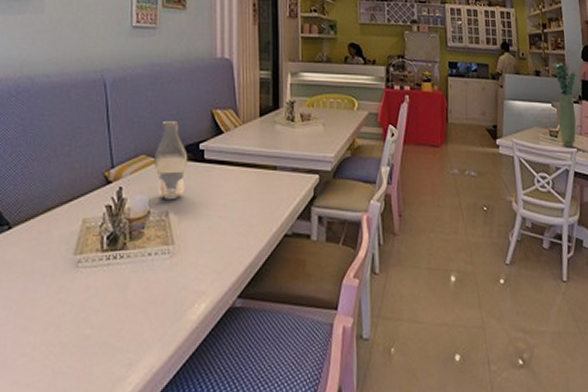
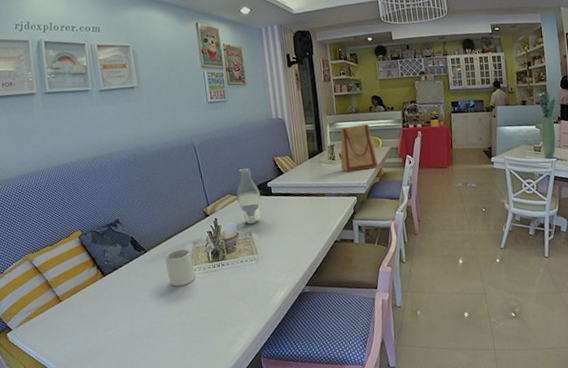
mug: none [37,227,80,284] -> present [165,248,196,286]
shopping bag: none [301,77,351,139] -> present [340,123,379,172]

